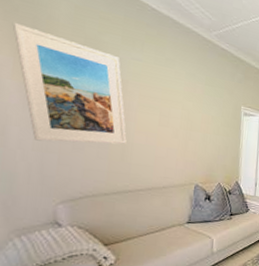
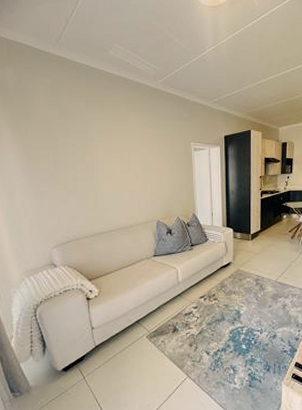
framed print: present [13,23,127,144] -> none [11,110,97,199]

